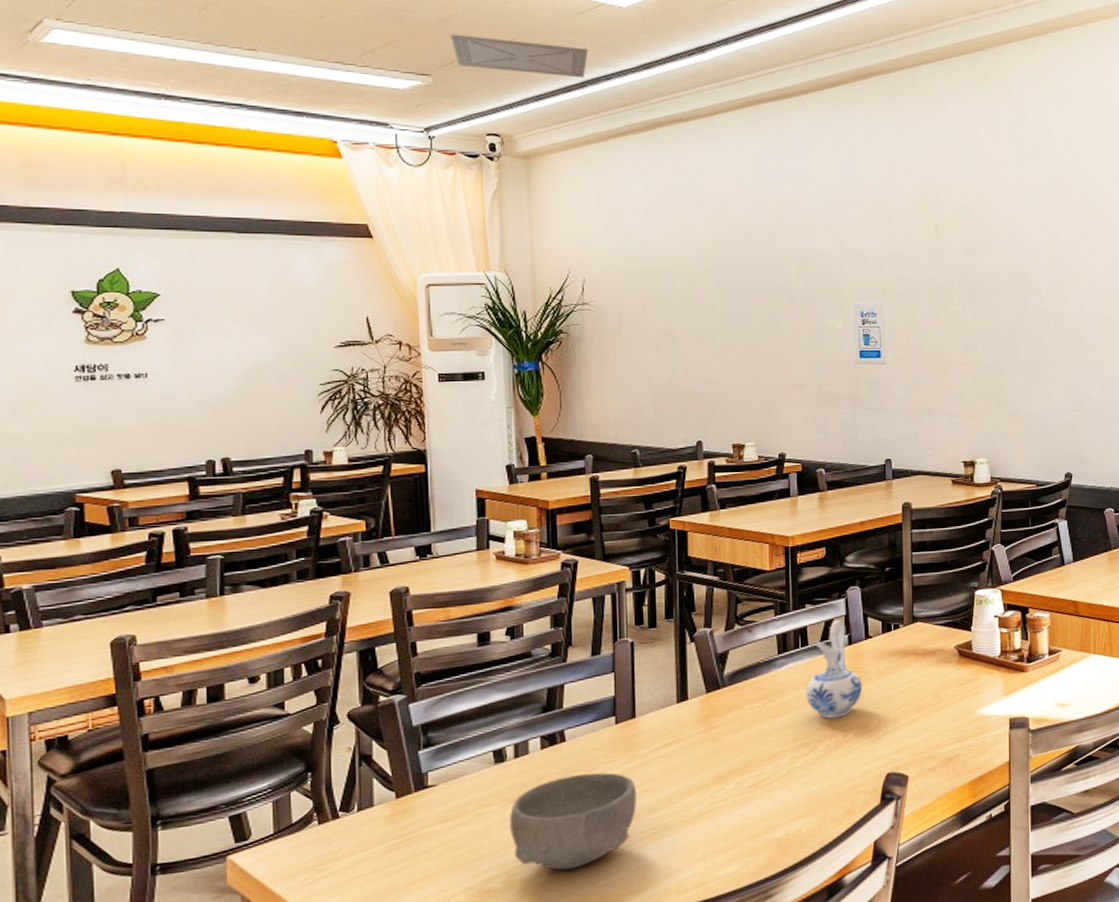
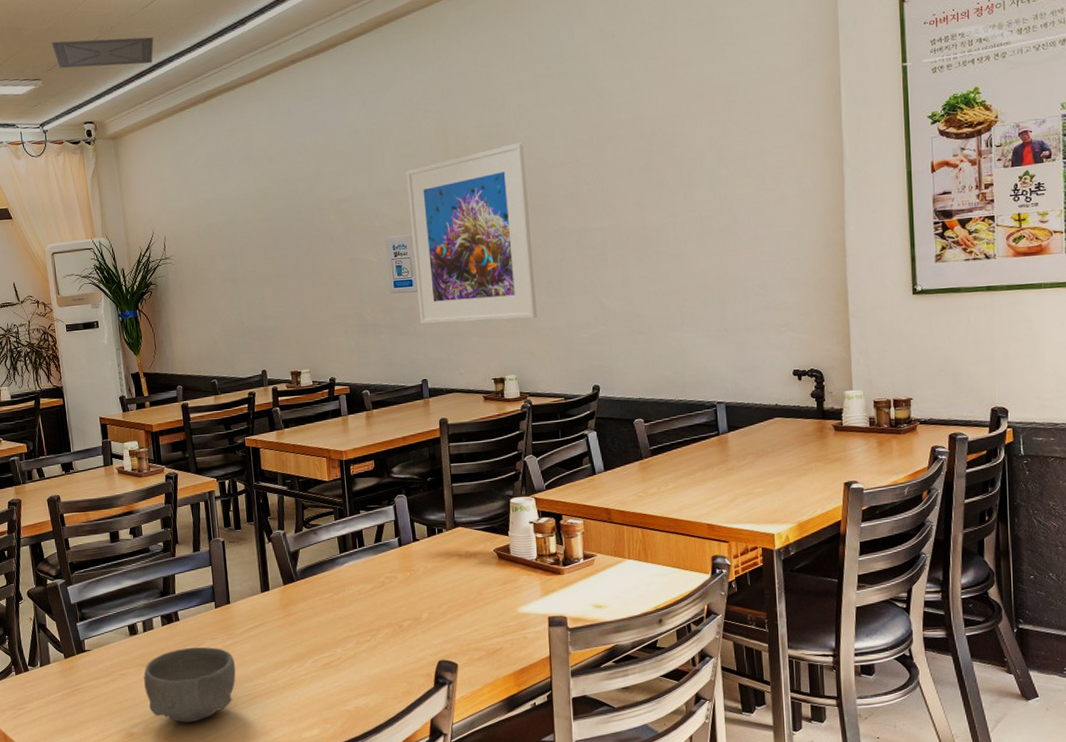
ceramic pitcher: present [806,619,862,719] -> none [365,524,413,611]
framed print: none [880,218,1012,401] -> present [406,142,537,324]

